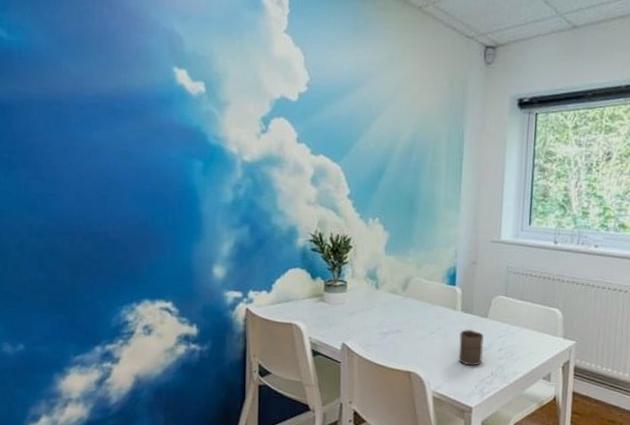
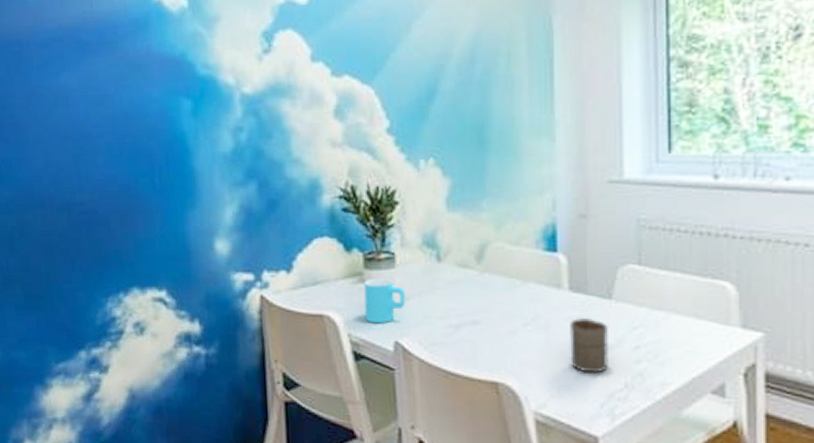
cup: none [322,299,352,331] -> present [364,278,406,324]

